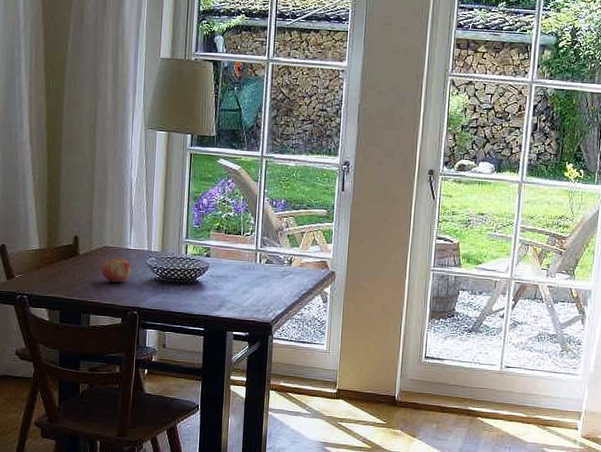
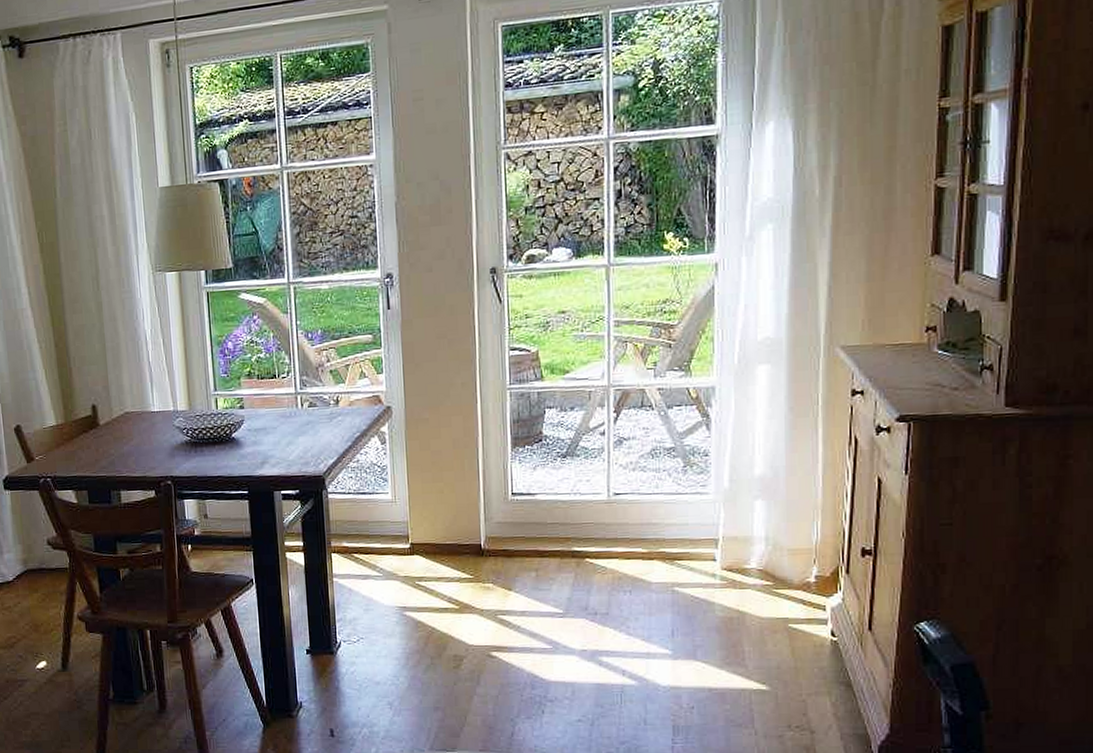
fruit: present [101,257,131,283] -> none [125,422,159,452]

